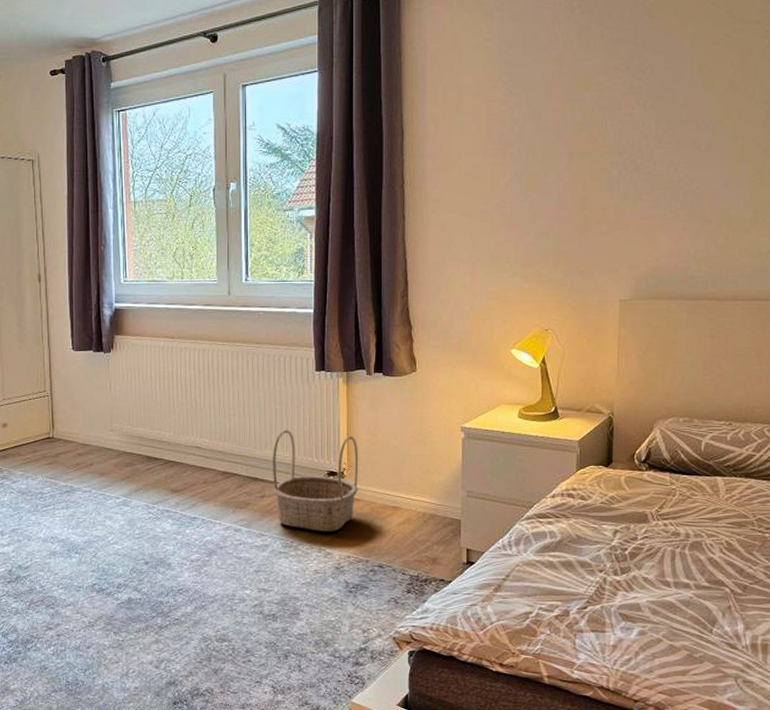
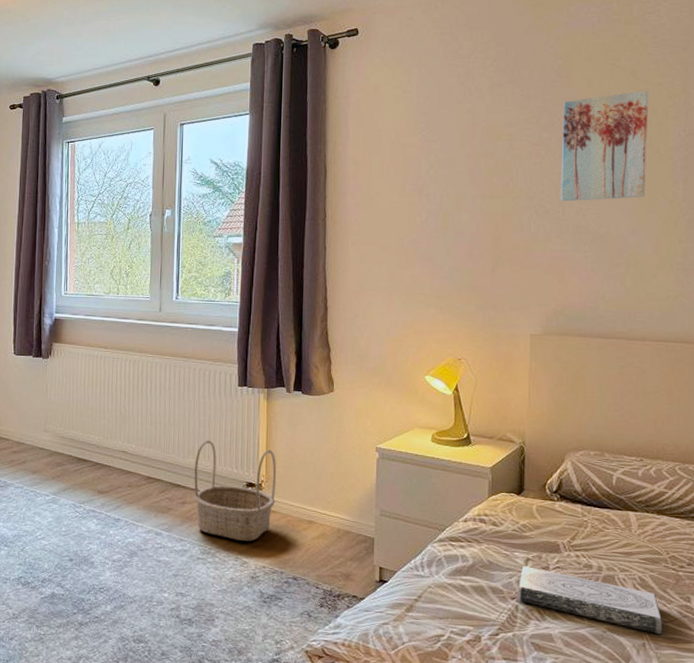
book: none [606,538,748,597] -> present [518,566,663,635]
wall art: none [651,29,744,155] -> present [560,90,648,202]

